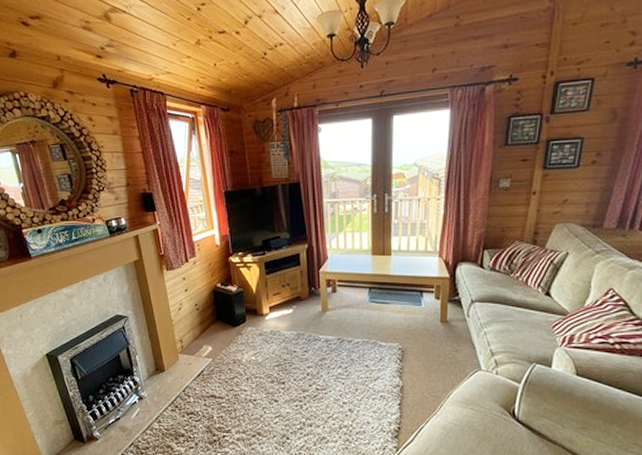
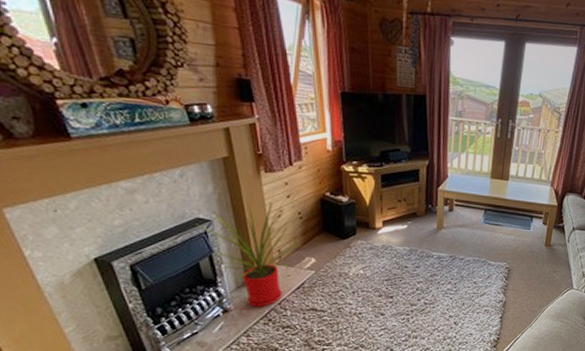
house plant: none [116,294,199,394] -> present [195,198,301,307]

